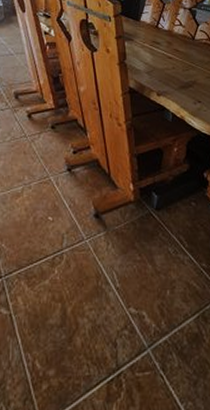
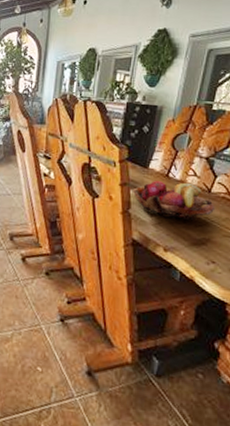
fruit basket: none [128,31,199,67] -> present [133,180,216,221]

